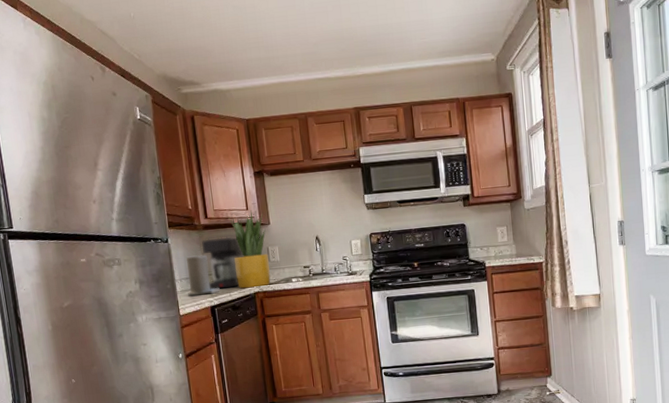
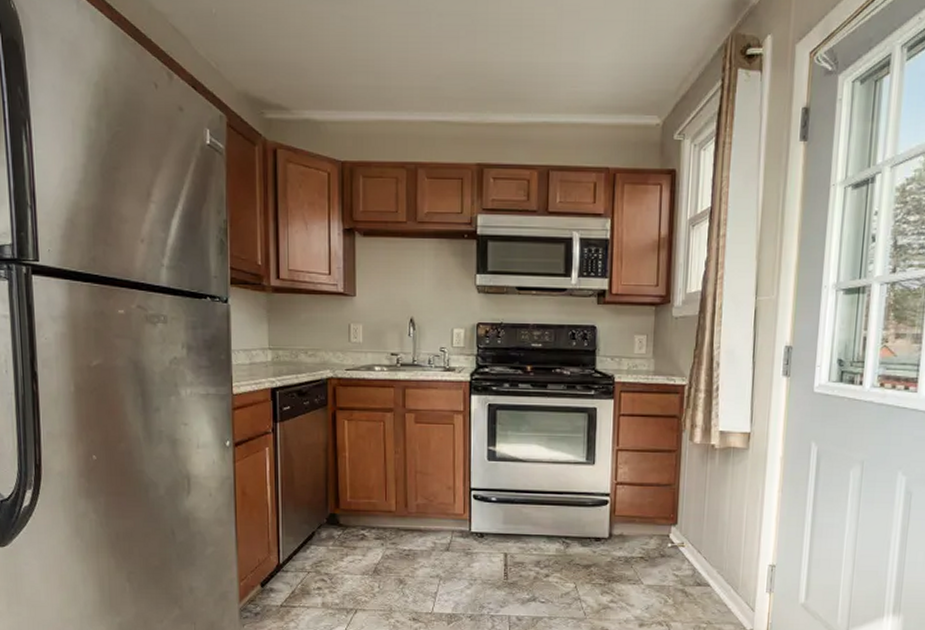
paper towel: present [185,255,220,297] -> none [244,323,285,374]
coffee maker: present [202,237,244,290] -> none [268,304,319,368]
planter: present [227,210,271,289] -> none [304,276,350,372]

